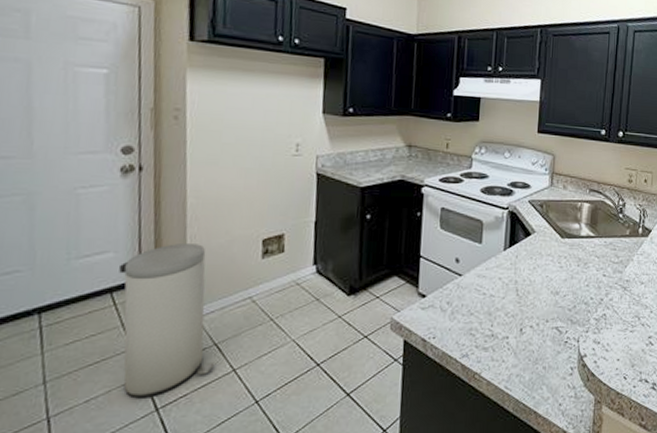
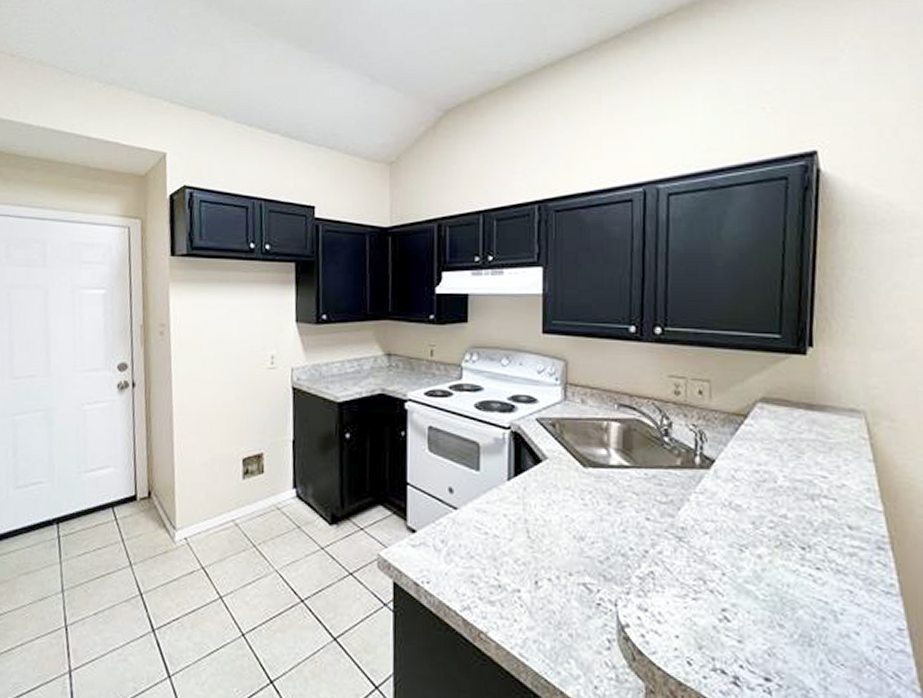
pedal bin: present [119,244,215,399] -> none [119,460,203,618]

